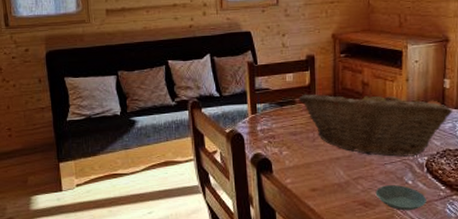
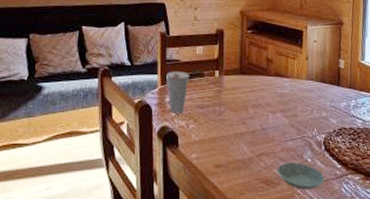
cup: none [256,100,281,141] -> present [166,71,190,114]
fruit basket: present [298,89,453,157] -> none [207,66,348,134]

